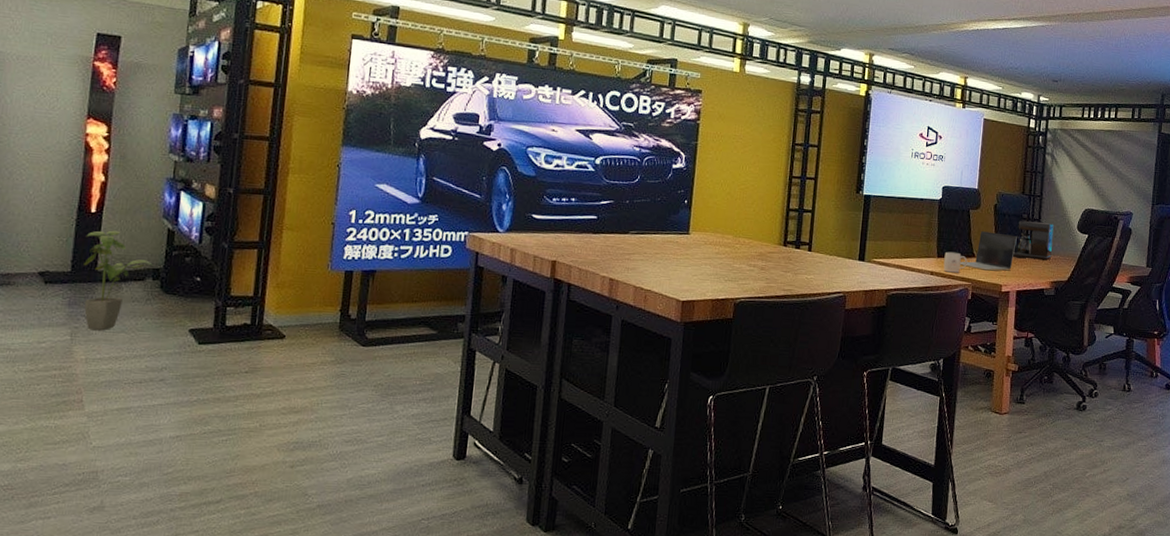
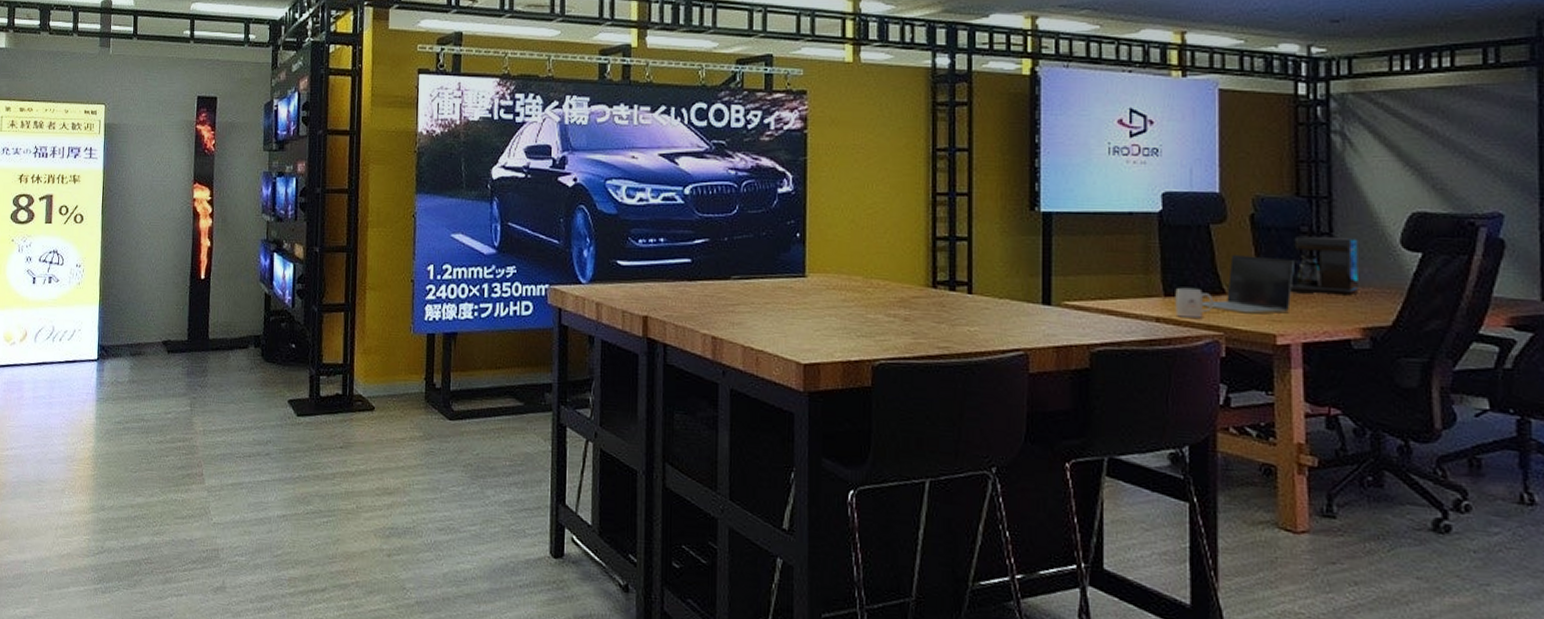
house plant: present [84,230,154,331] -> none [197,296,255,402]

